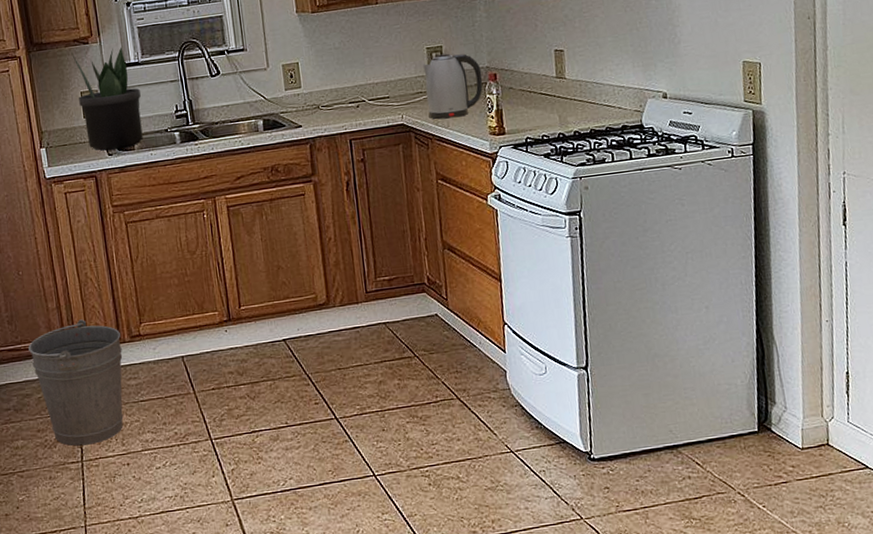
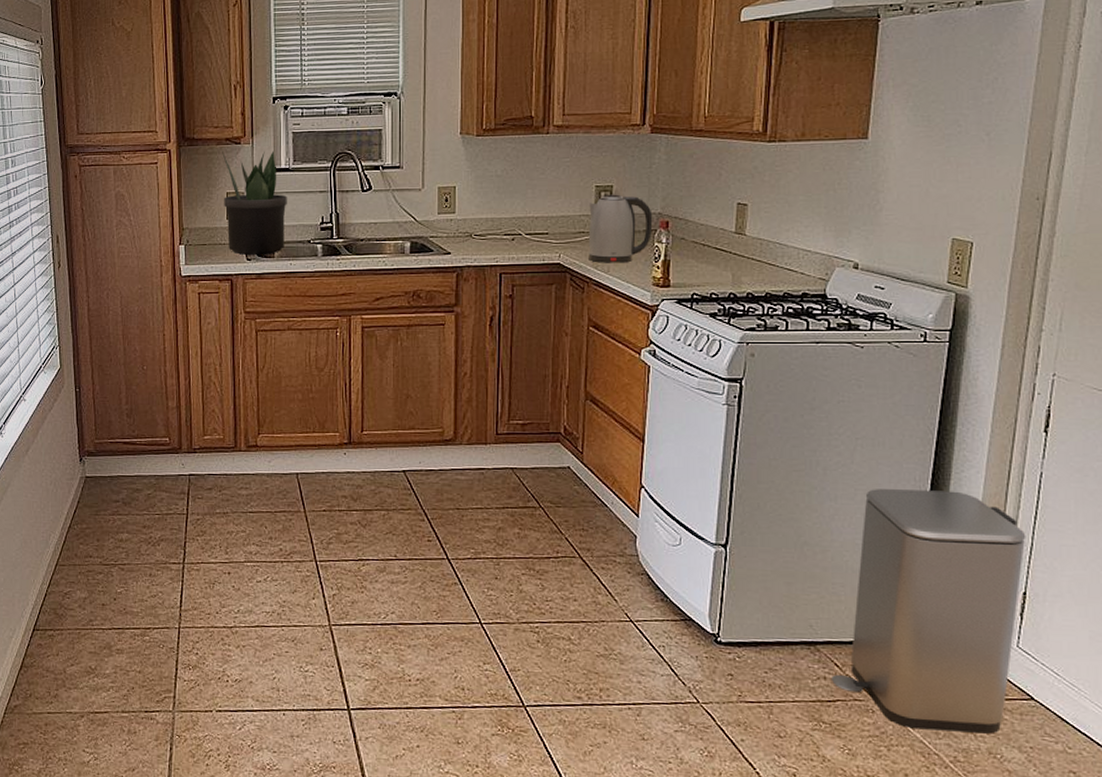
bucket: present [28,319,124,446] -> none [144,422,237,548]
pedal bin: none [694,289,846,511] -> present [830,489,1026,734]

